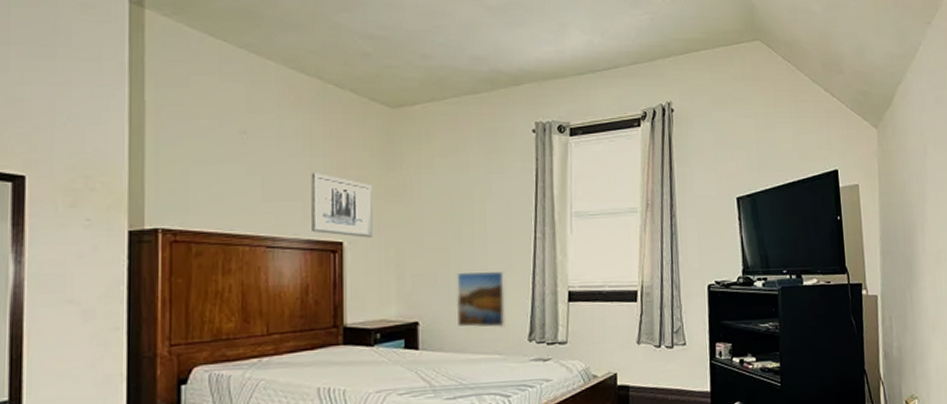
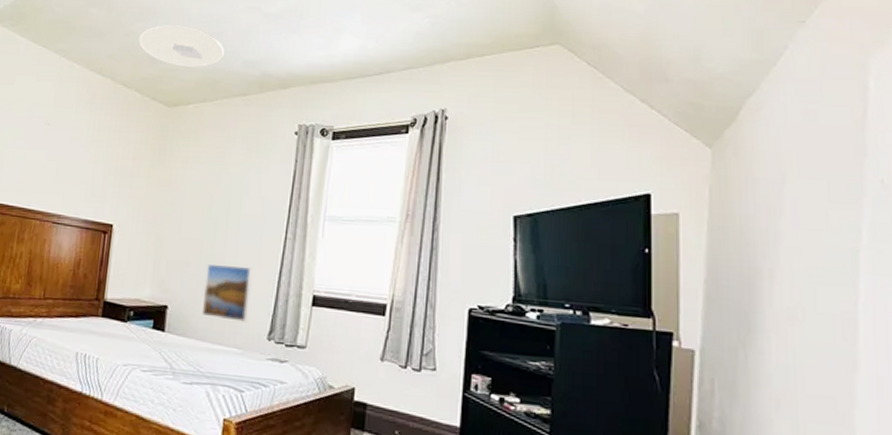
wall art: present [311,173,373,238] -> none [89,161,143,223]
ceiling light: none [346,16,447,65] -> present [139,25,224,68]

